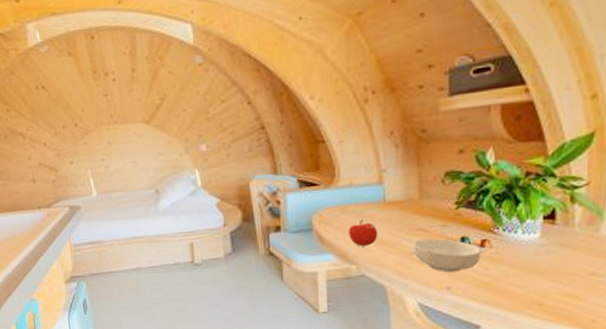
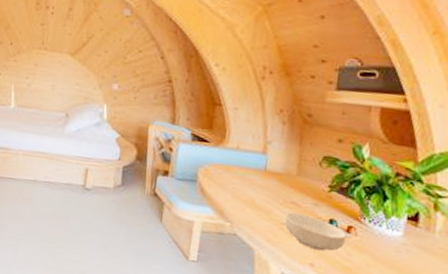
fruit: present [348,219,379,247] -> none [228,182,256,208]

